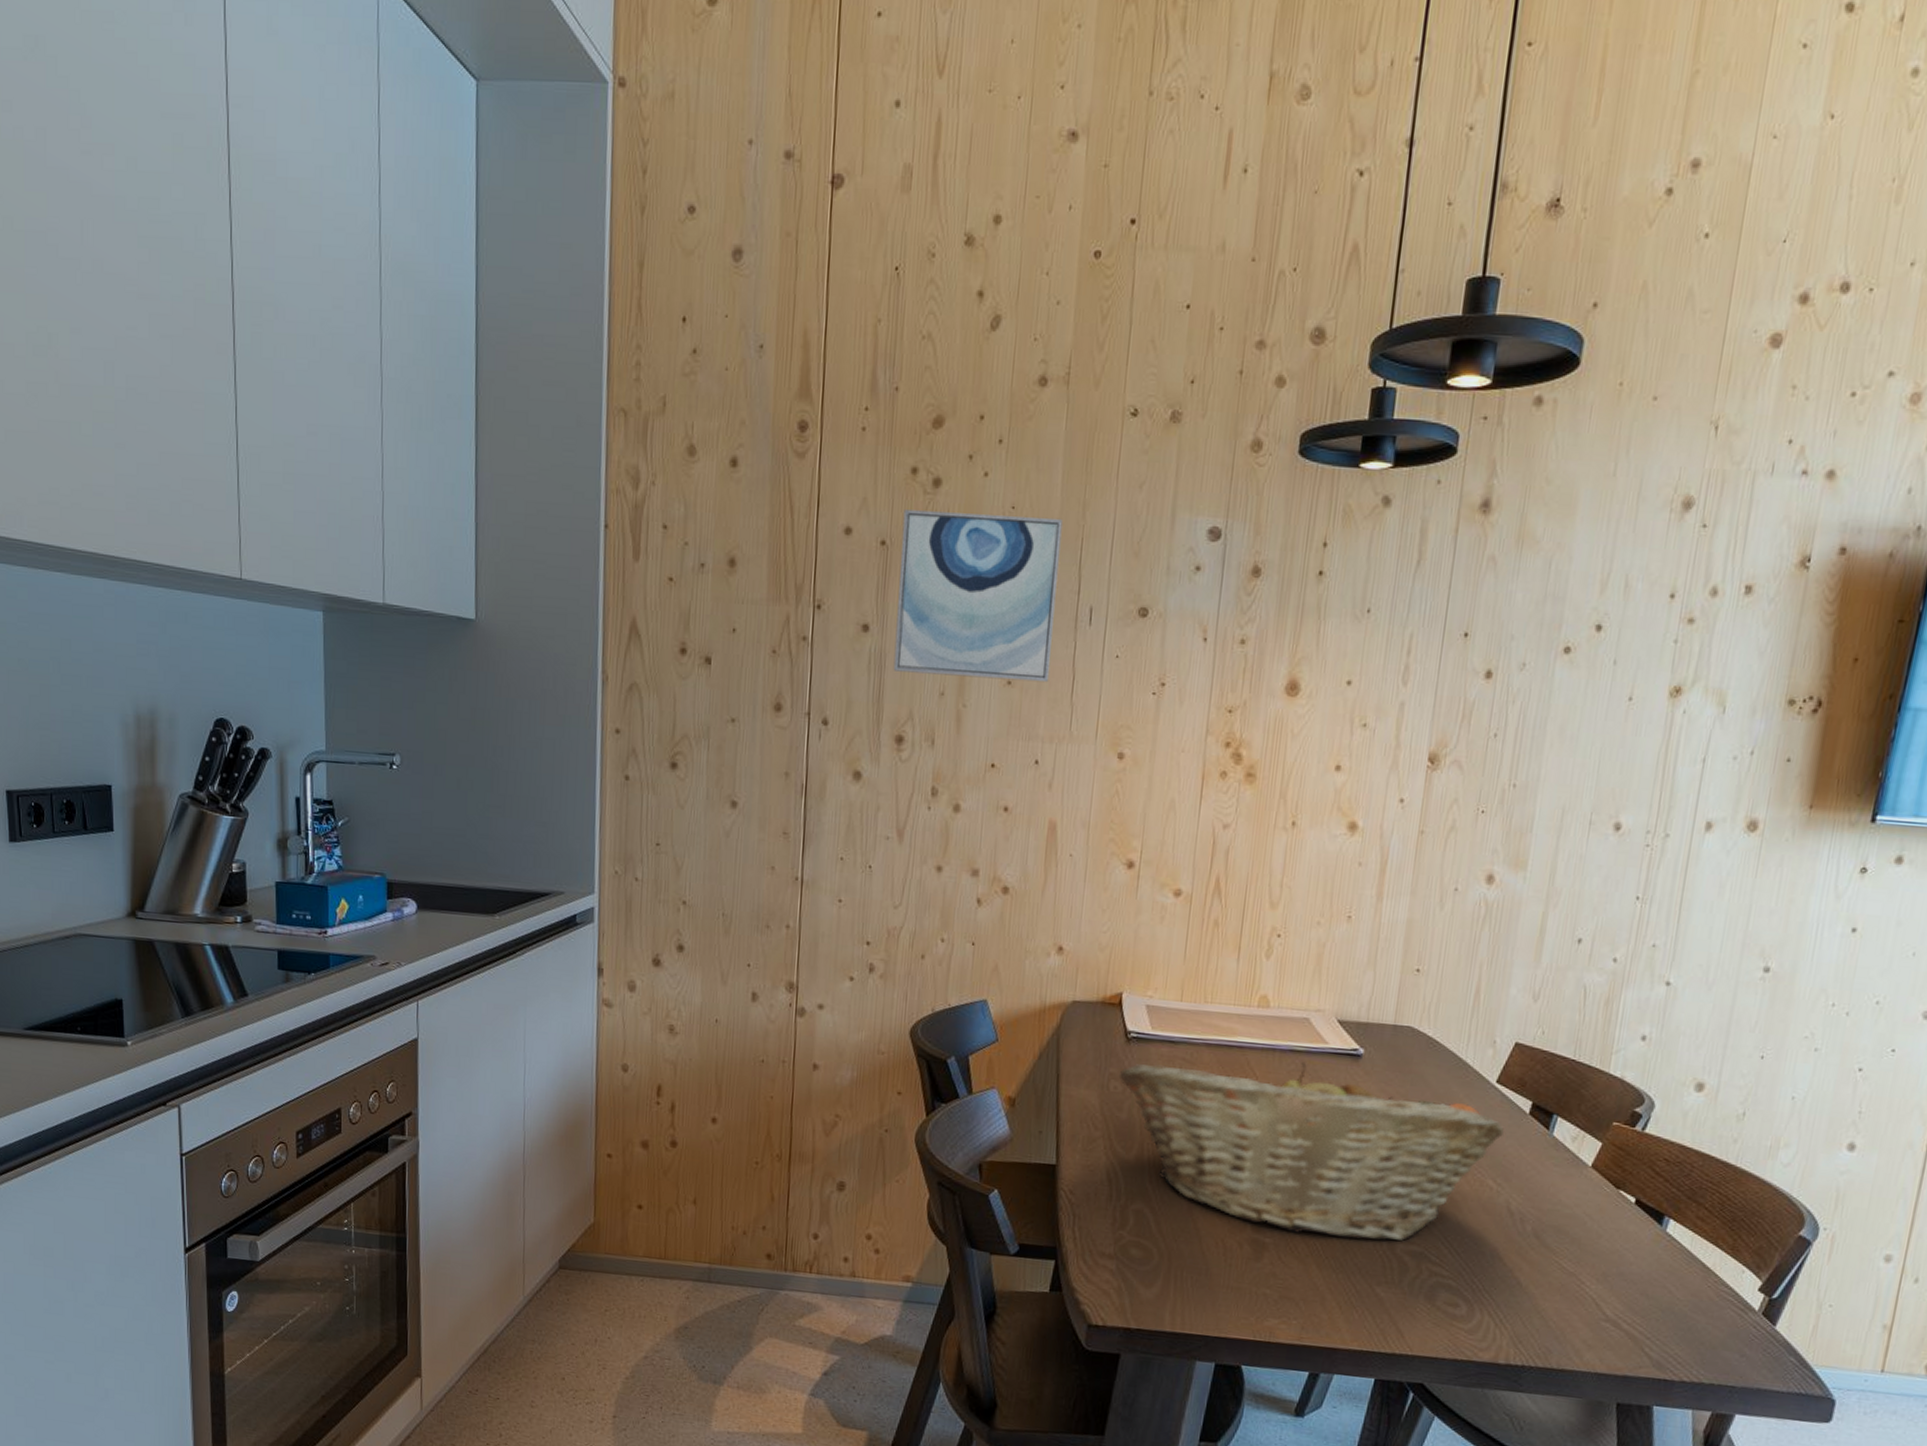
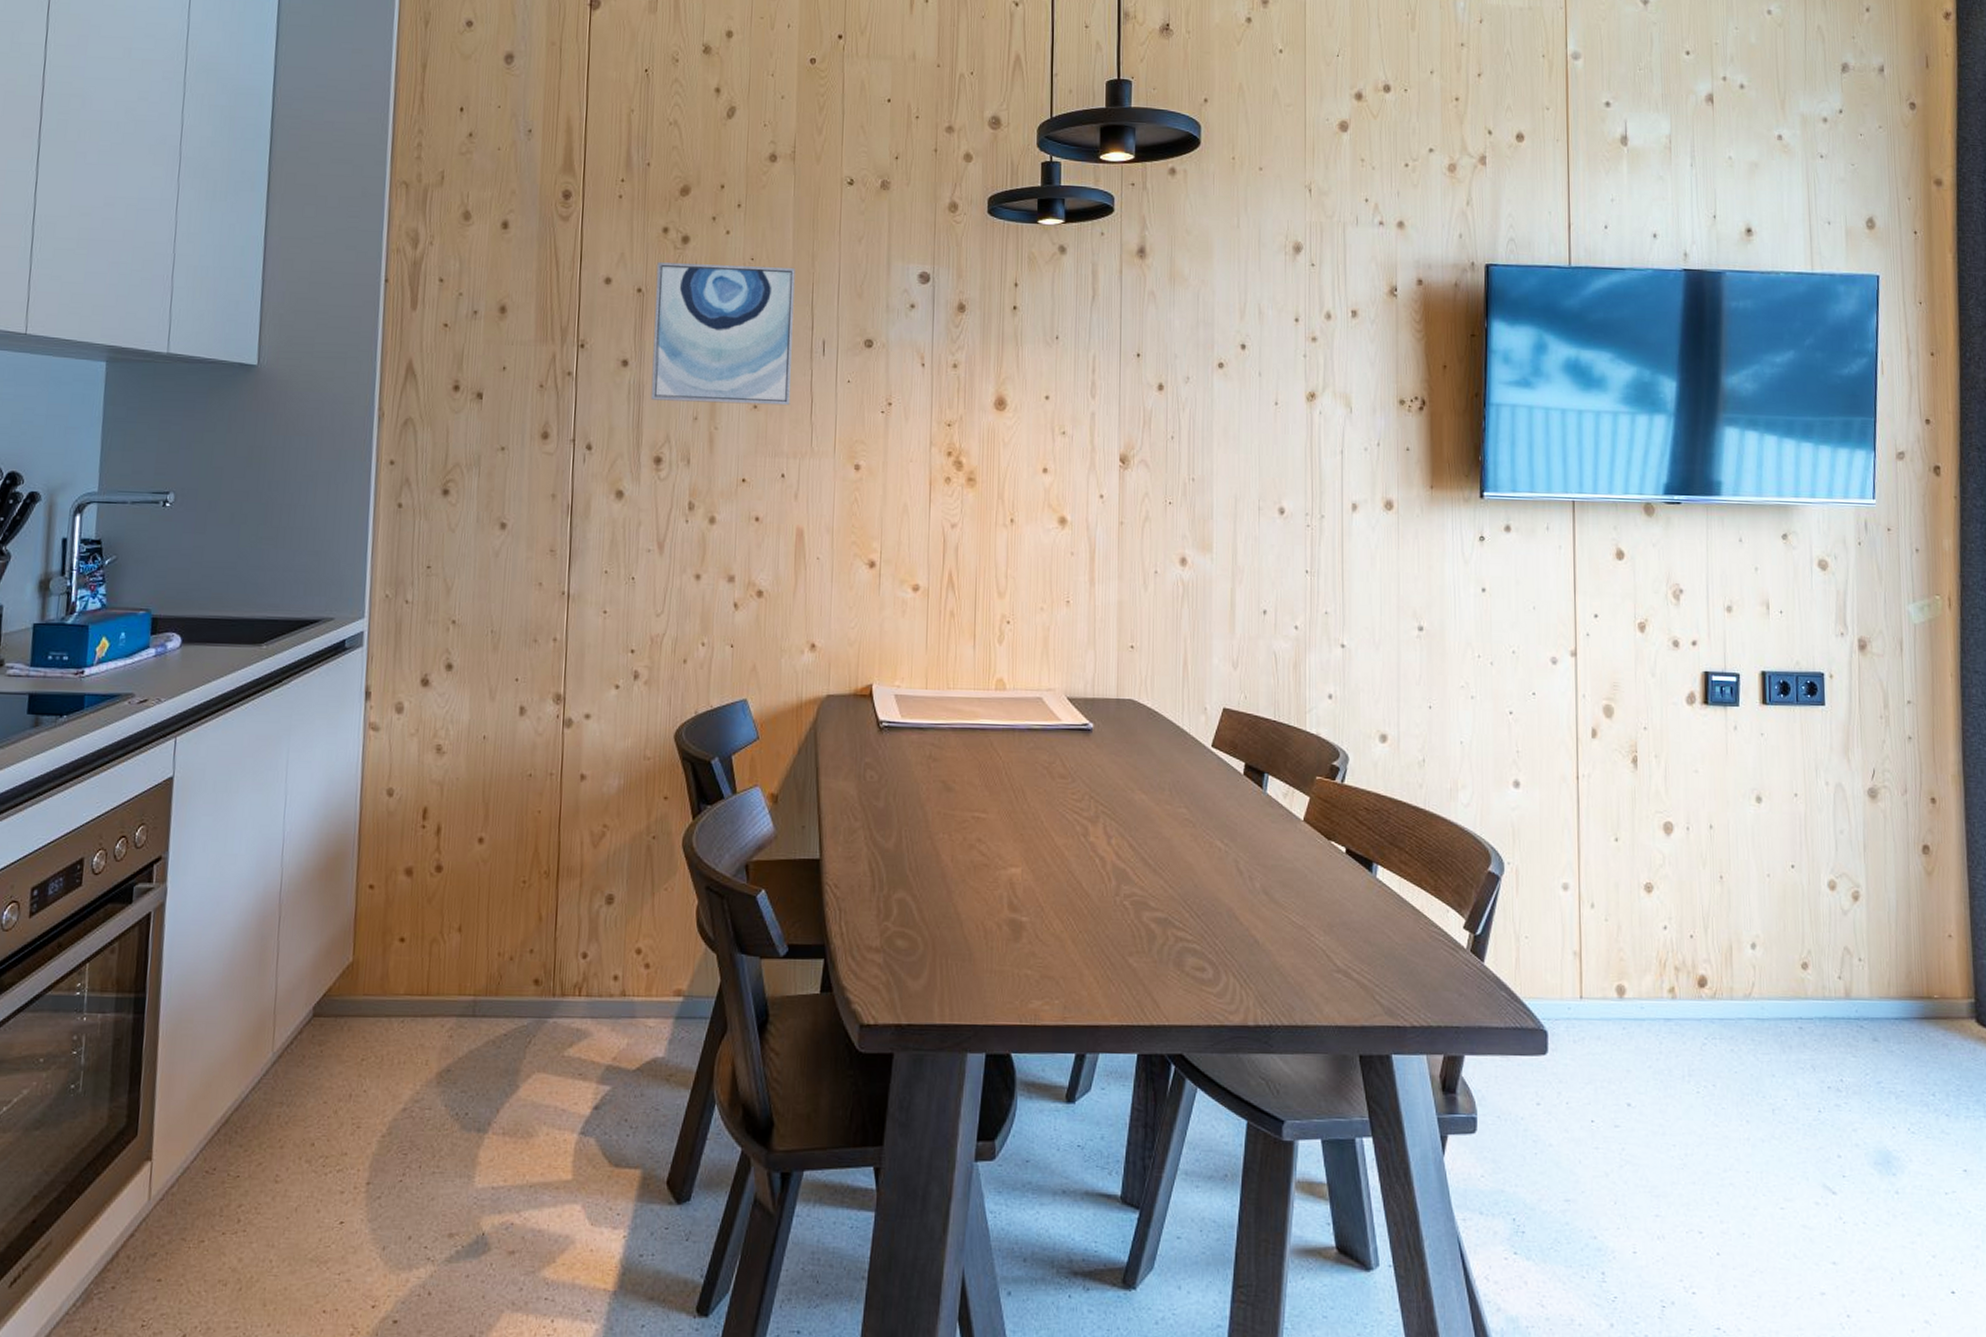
fruit basket: present [1118,1061,1505,1241] -> none [874,739,1225,911]

